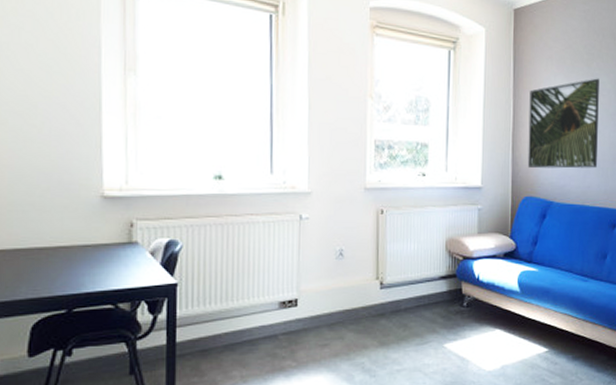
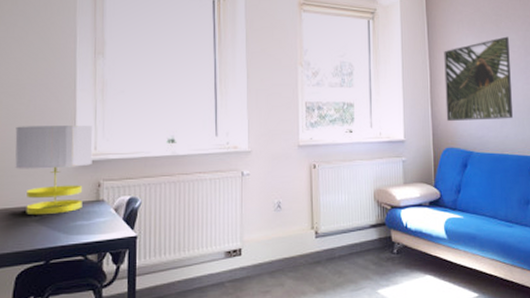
table lamp: none [25,152,124,256] -> present [15,126,93,214]

